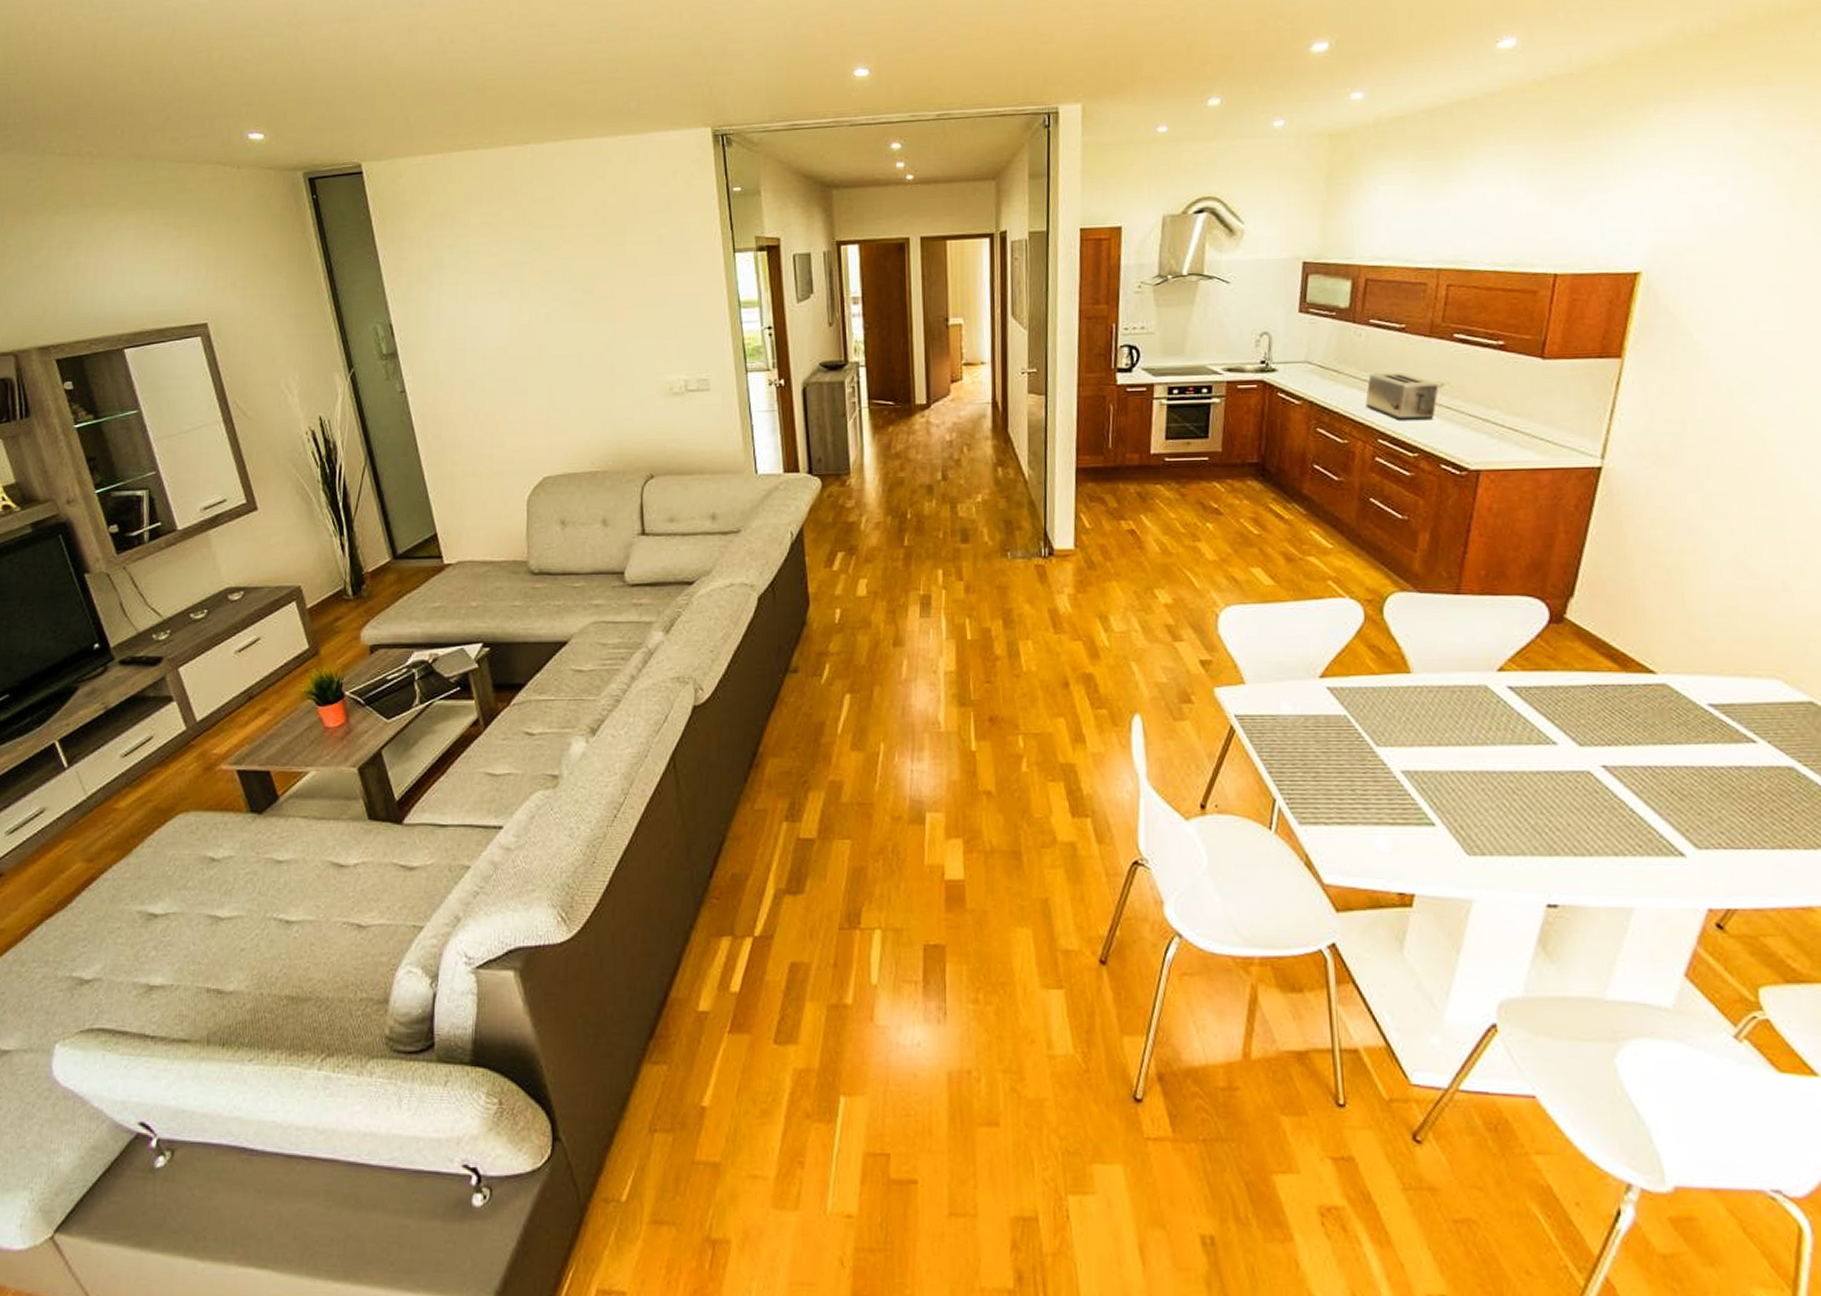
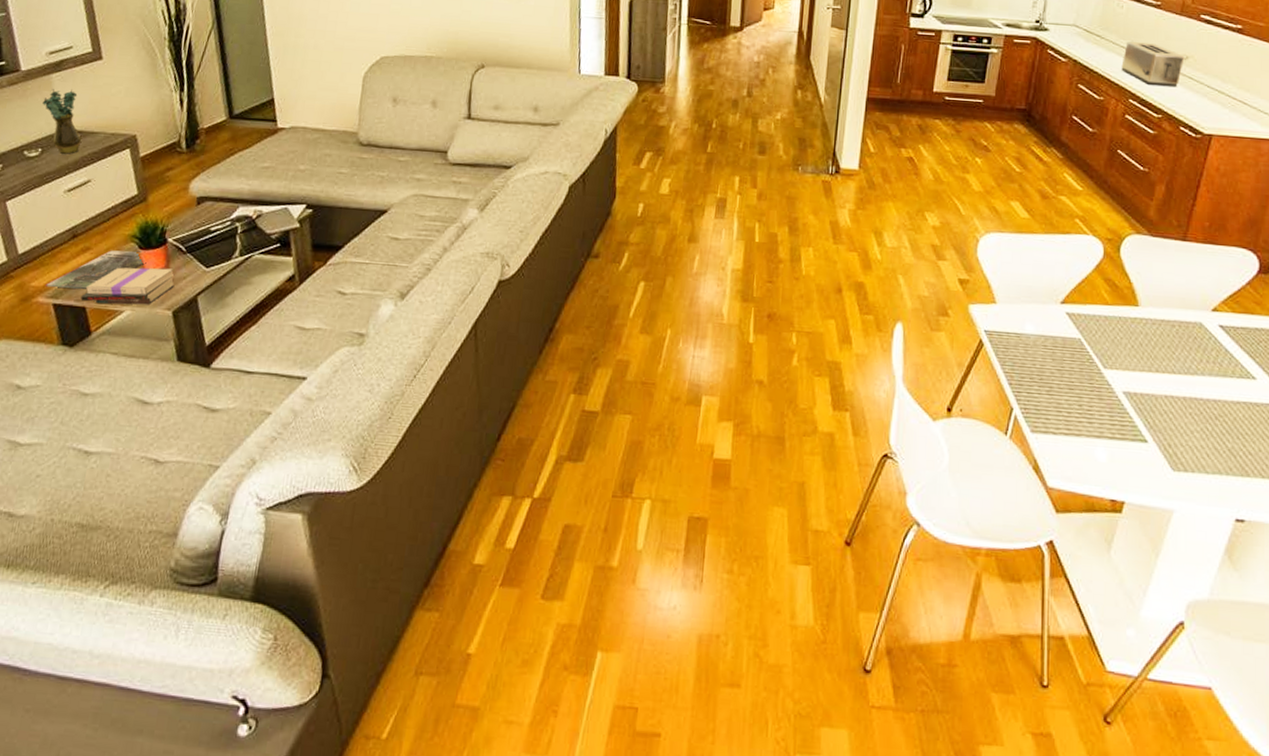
vase: none [203,544,247,613] -> present [42,89,82,154]
magazine: none [226,708,326,754] -> present [45,250,146,289]
books: none [264,723,357,767] -> present [80,267,175,305]

